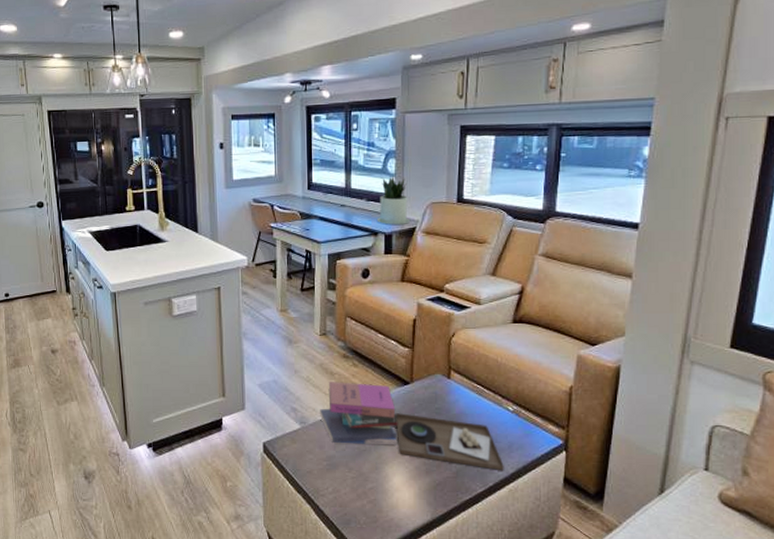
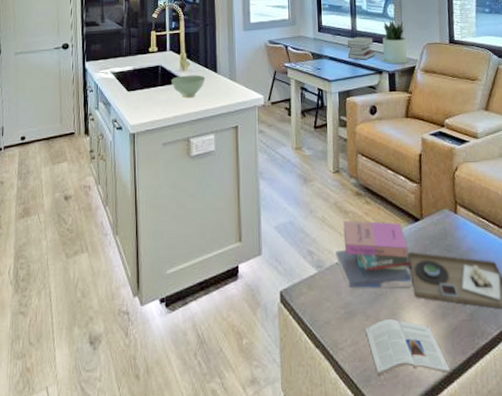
bowl: none [150,235,186,259] -> present [171,75,205,99]
books: none [340,195,371,221] -> present [348,36,376,60]
magazine: none [347,471,430,521] -> present [365,318,450,376]

